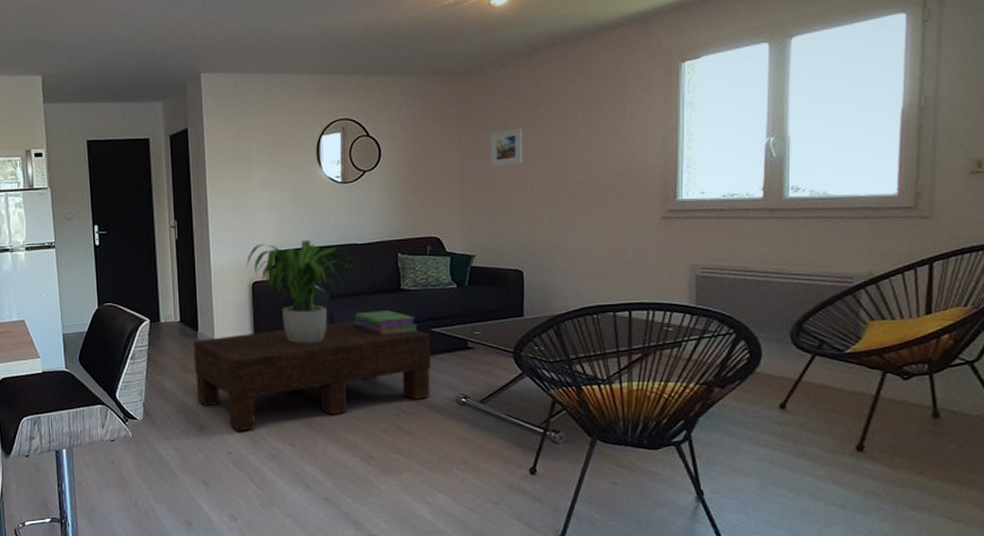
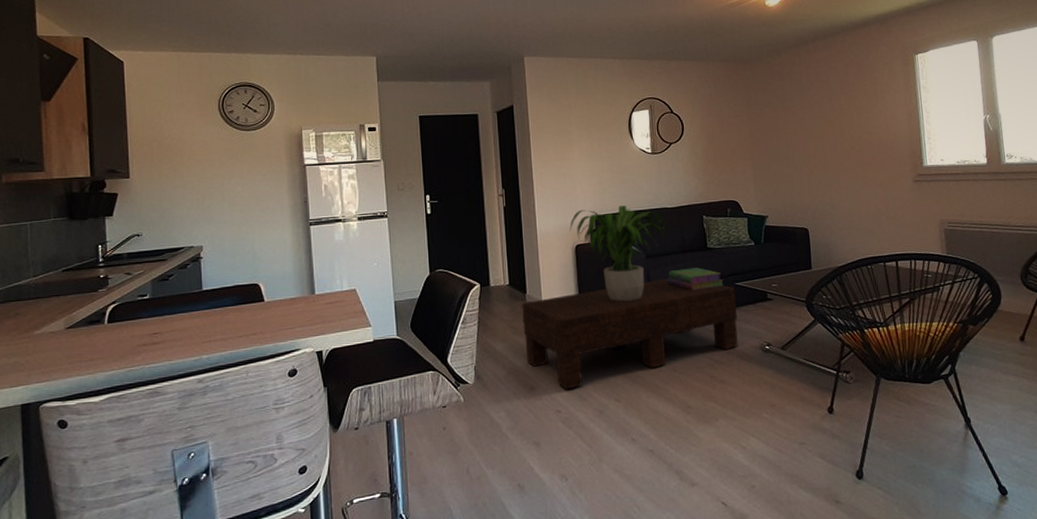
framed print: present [490,127,523,167] -> none [773,106,801,140]

